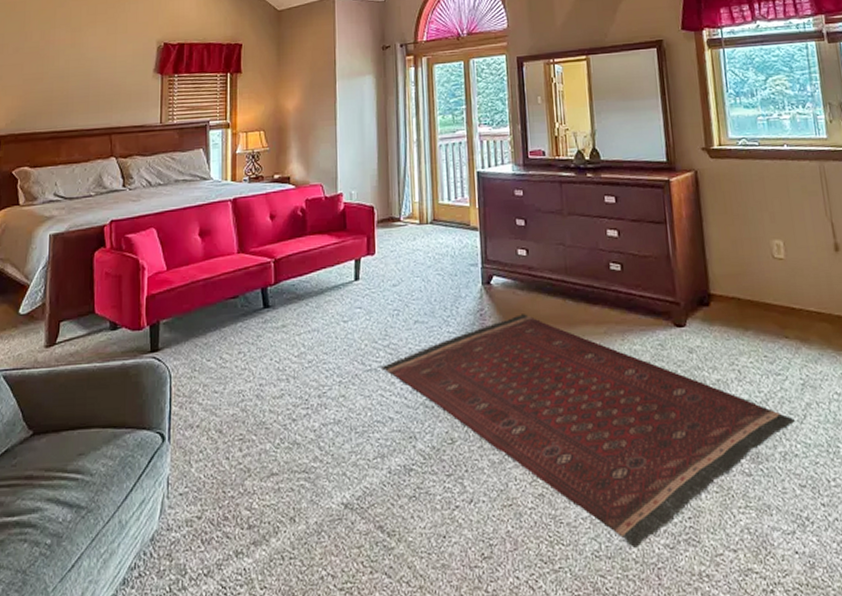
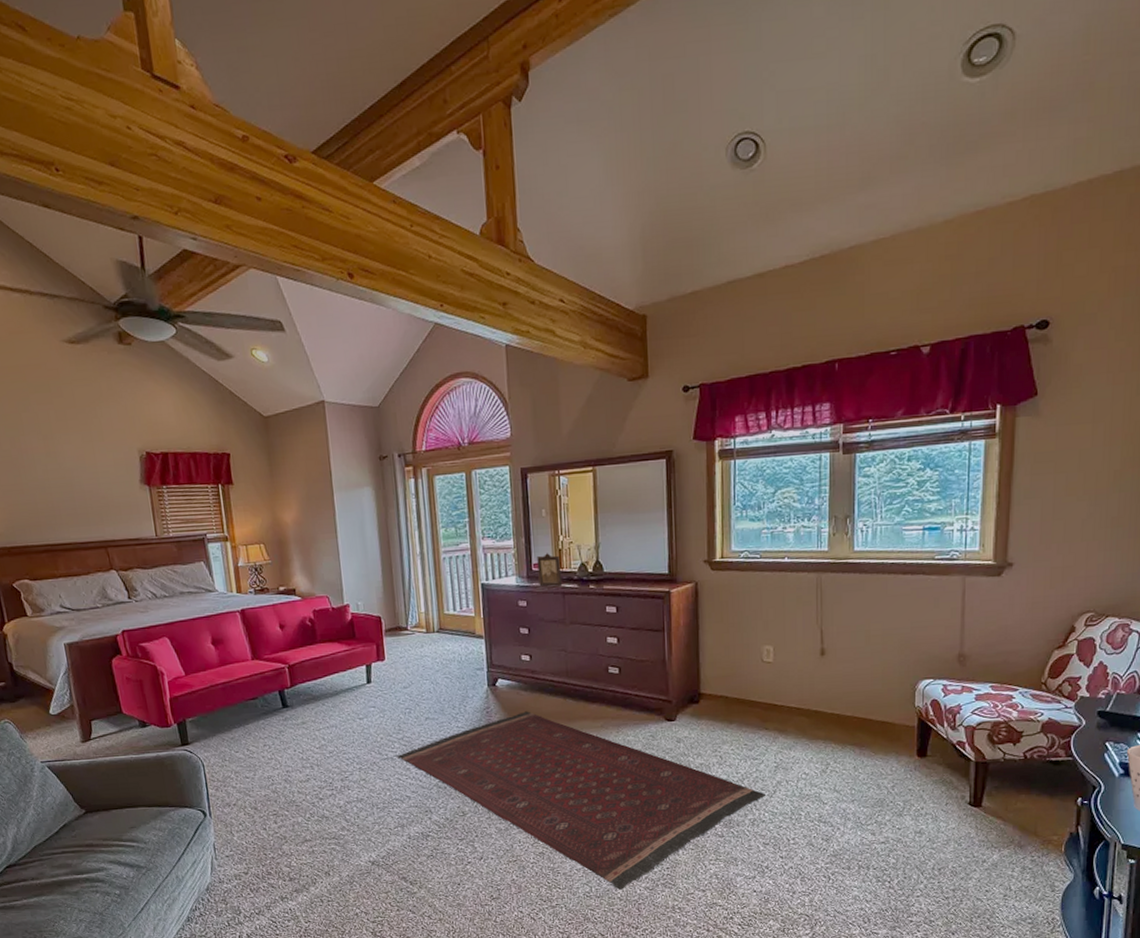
photo frame: none [533,140,561,176] -> present [537,553,564,587]

